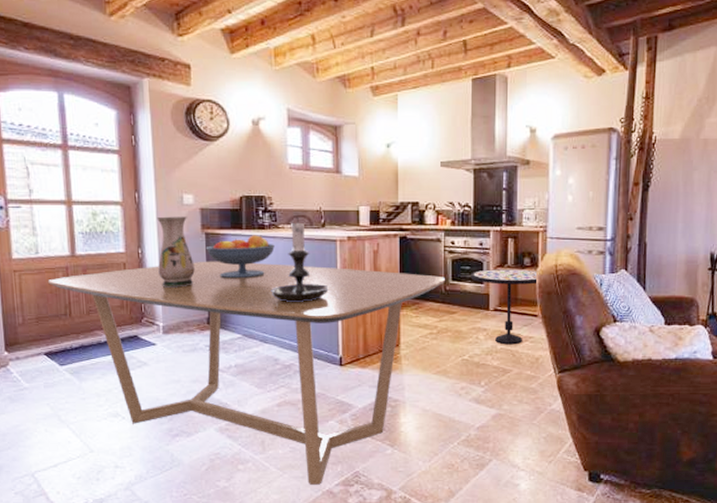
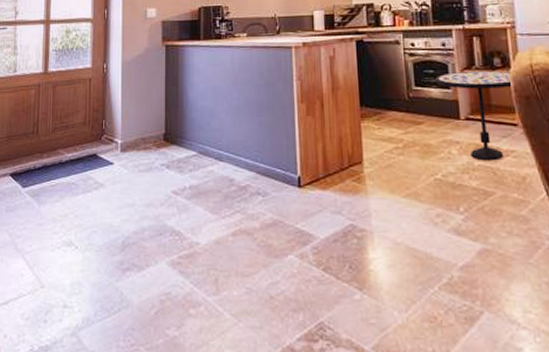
dining table: present [48,261,446,485] -> none [21,73,409,338]
vase: present [157,216,195,288] -> none [120,30,154,102]
fruit bowl: present [205,235,275,279] -> none [165,45,231,91]
candle holder: present [271,217,329,302] -> none [227,25,285,115]

